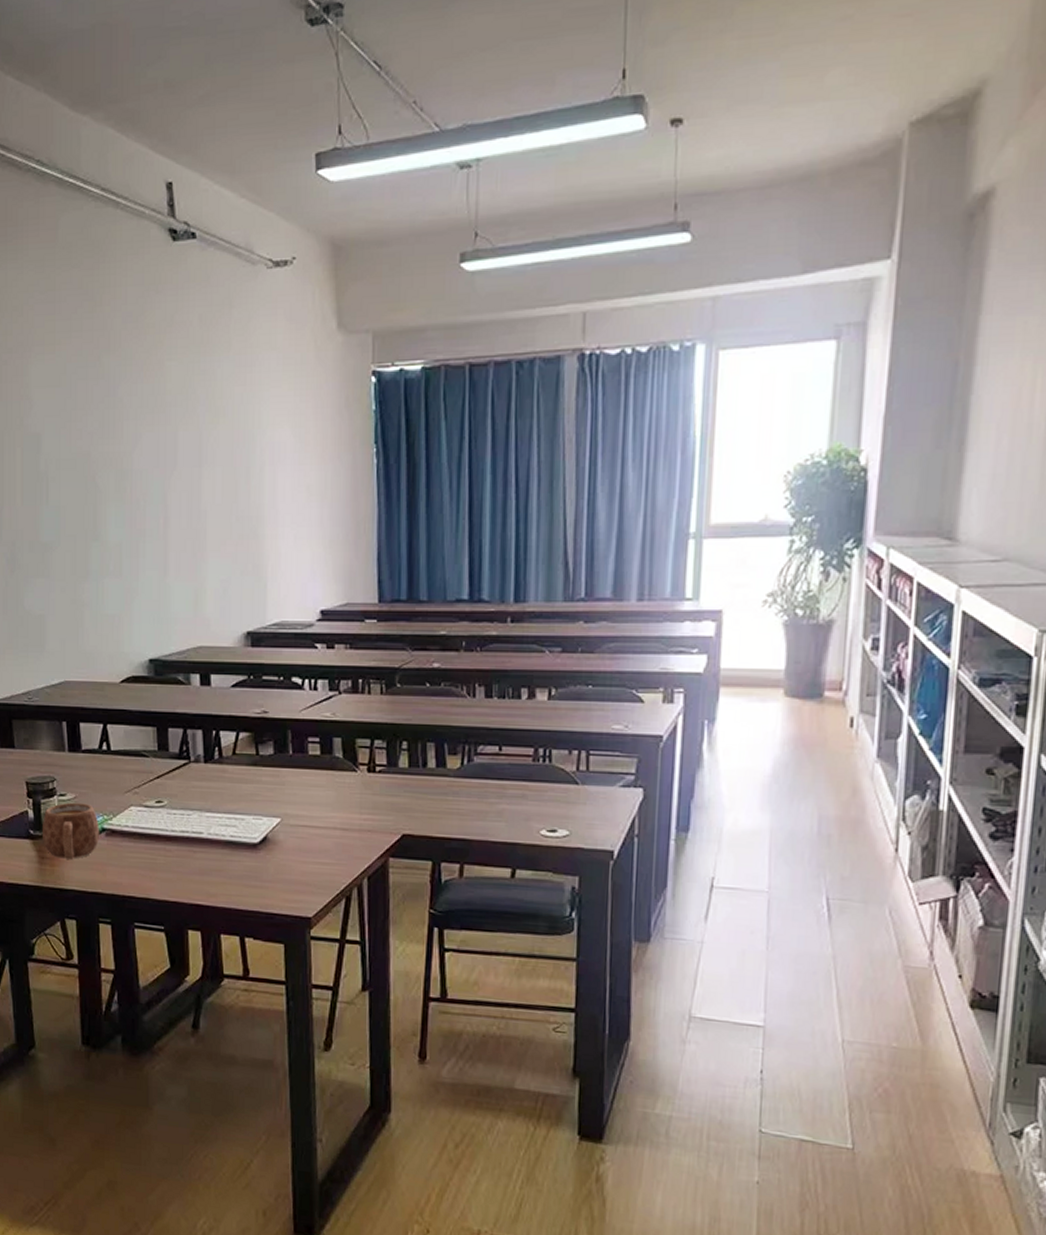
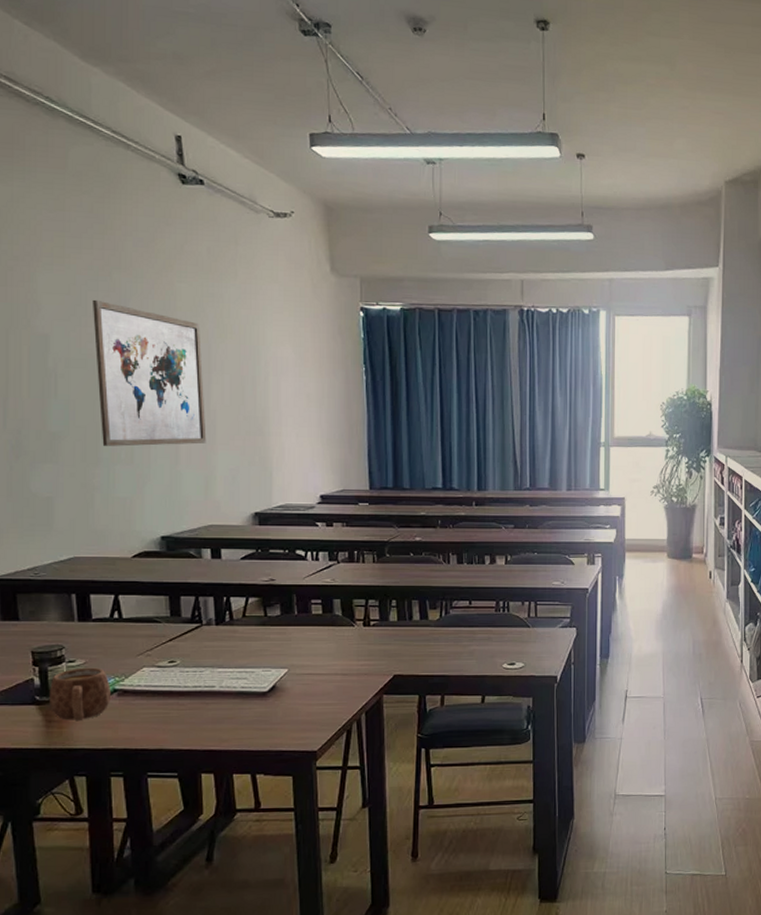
wall art: none [81,389,196,557] -> present [92,299,207,447]

